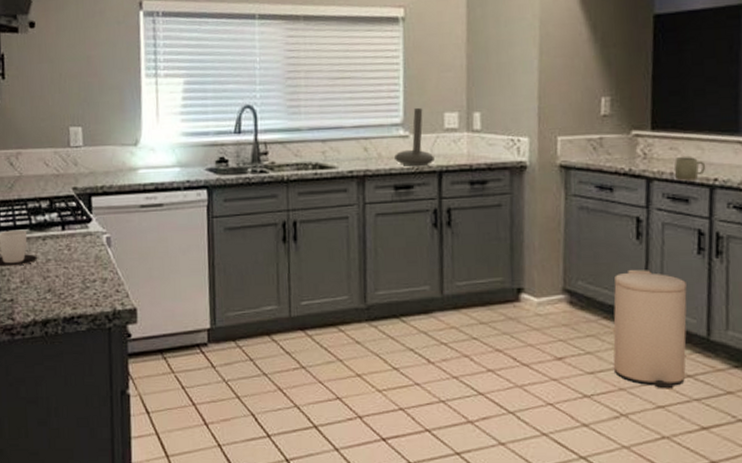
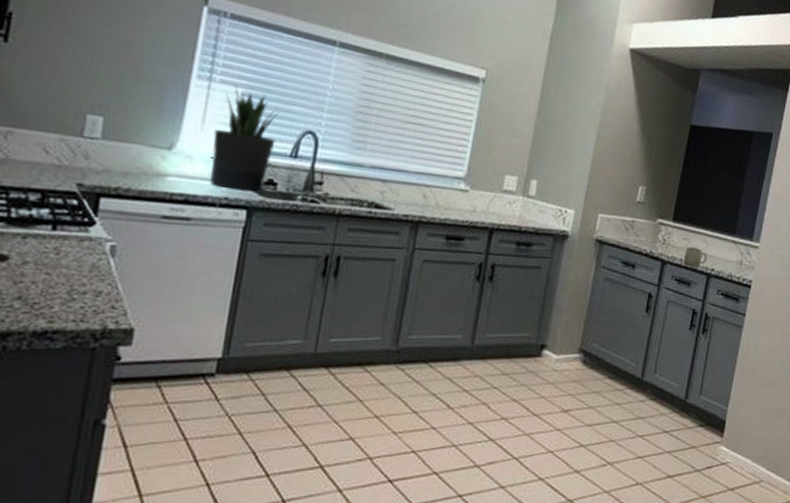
planter: none [168,76,220,173] -> present [210,85,279,192]
paper towel holder: present [394,107,435,167] -> none [451,165,489,222]
pedal bin: present [613,270,688,389] -> none [608,338,678,442]

